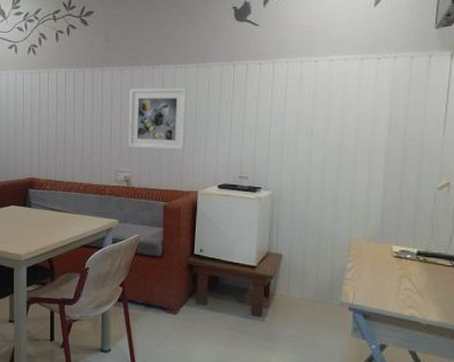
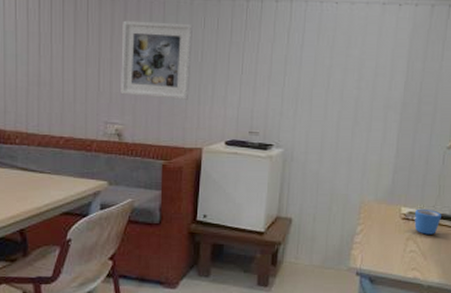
mug: none [408,247,436,273] -> present [414,208,441,235]

